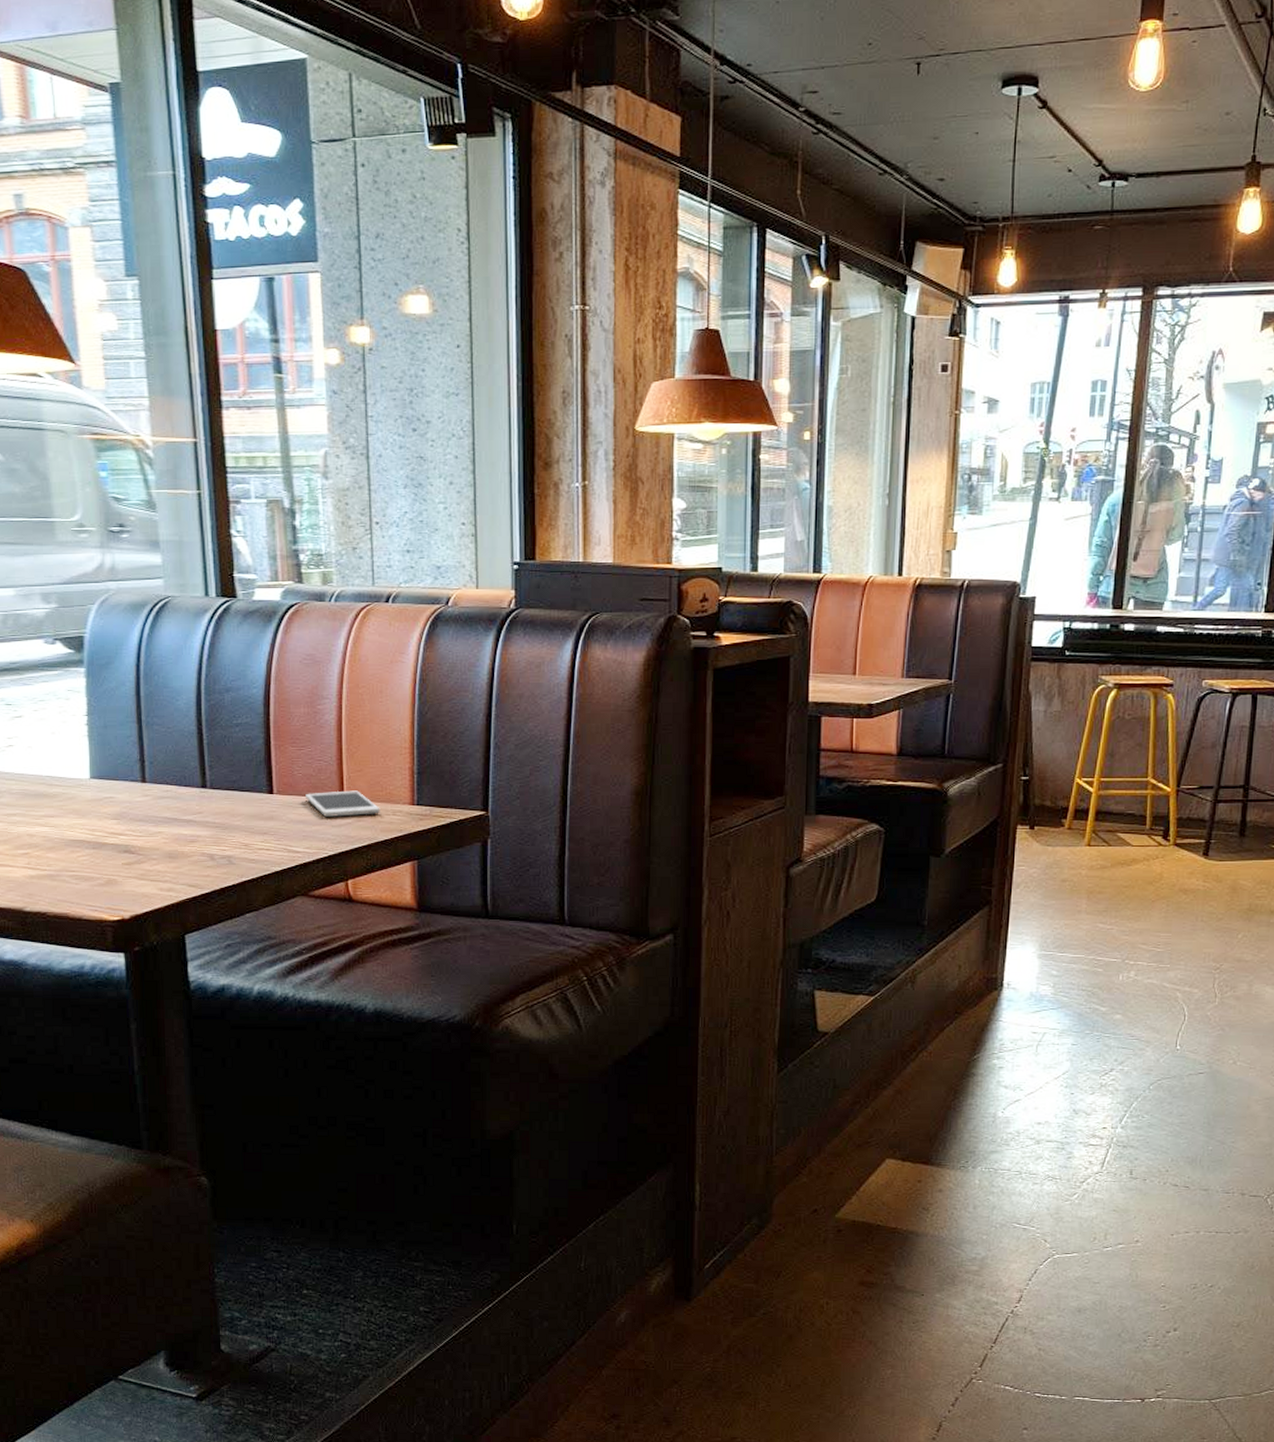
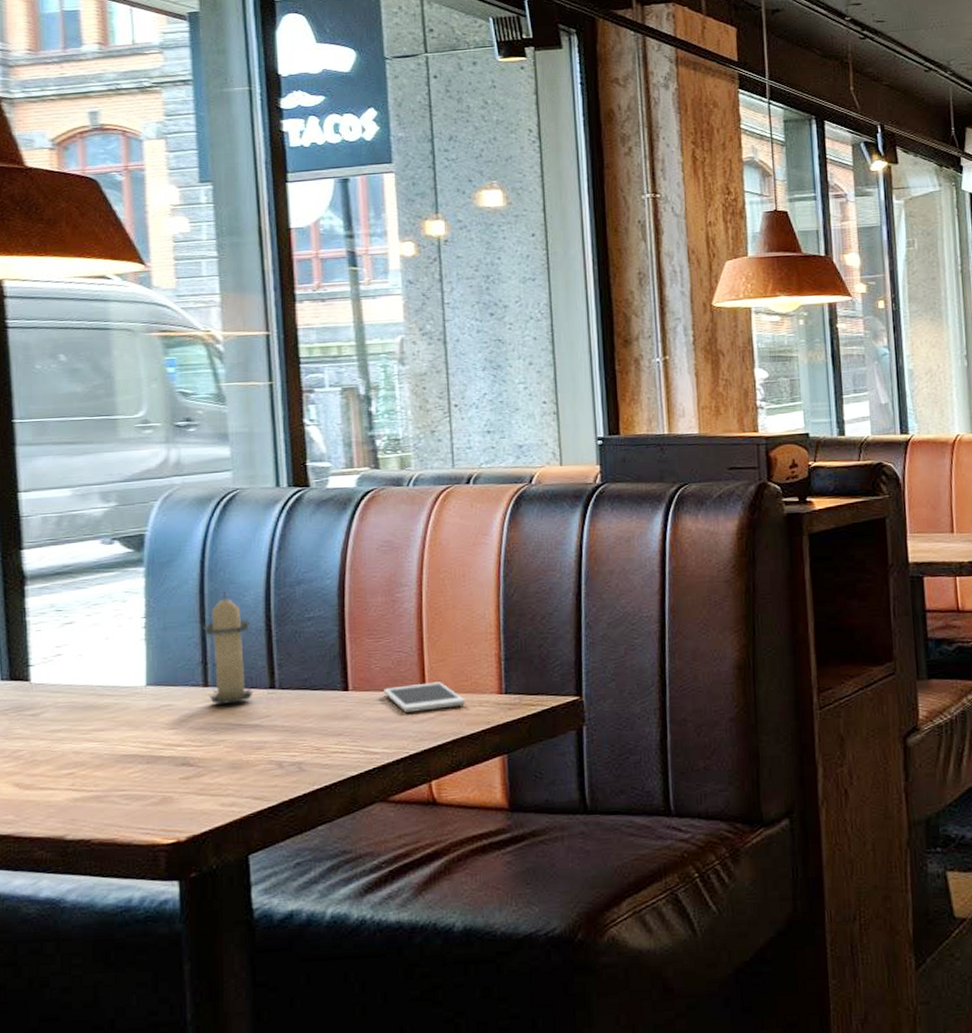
candle: none [140,695,187,799] -> present [203,592,254,704]

